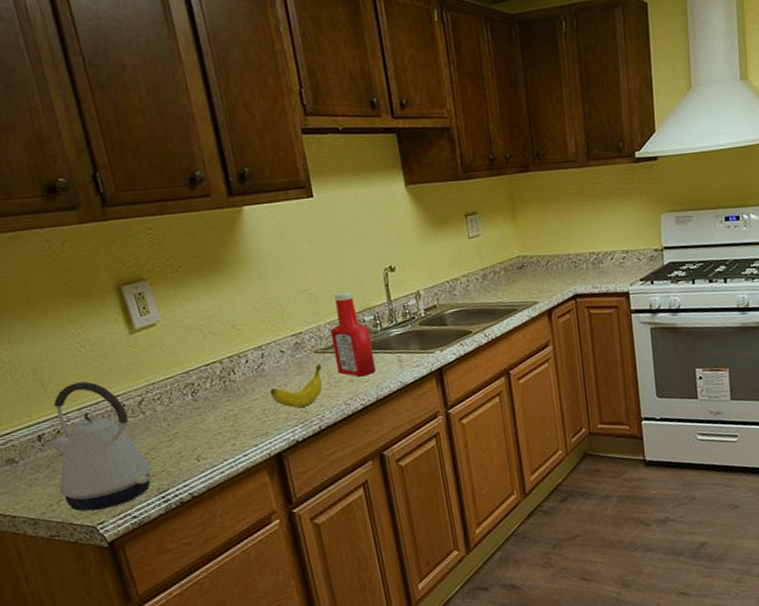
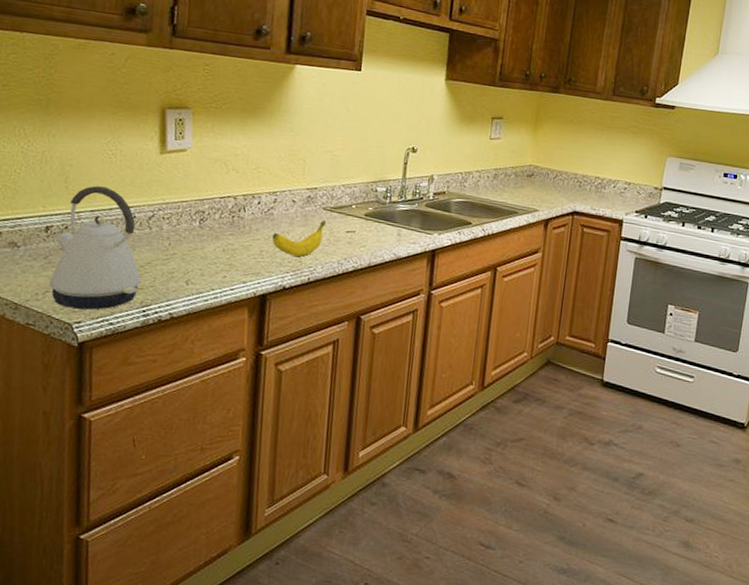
ketchup bottle: present [330,291,376,376] -> none [339,160,379,241]

